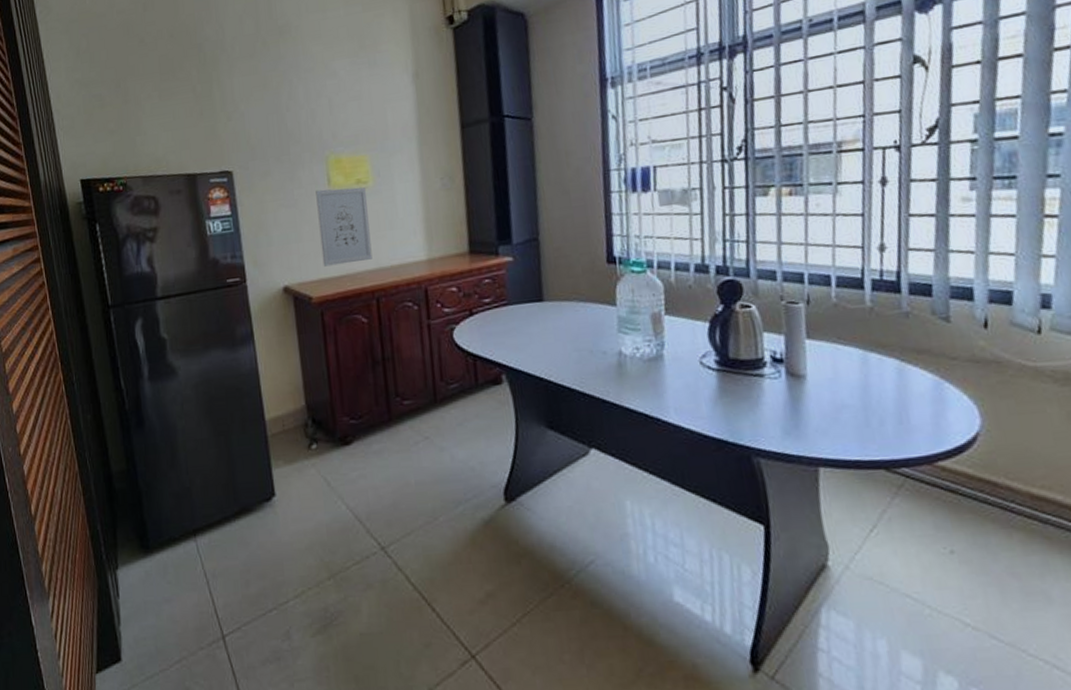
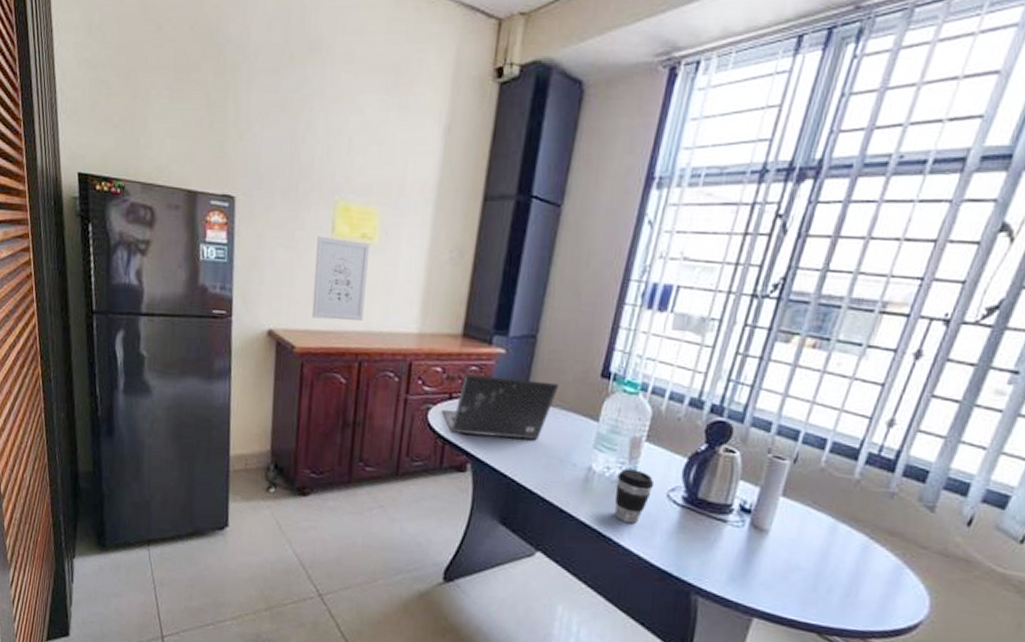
laptop: none [465,278,571,349] -> present [441,374,559,440]
coffee cup: none [647,344,686,400] -> present [614,468,655,524]

